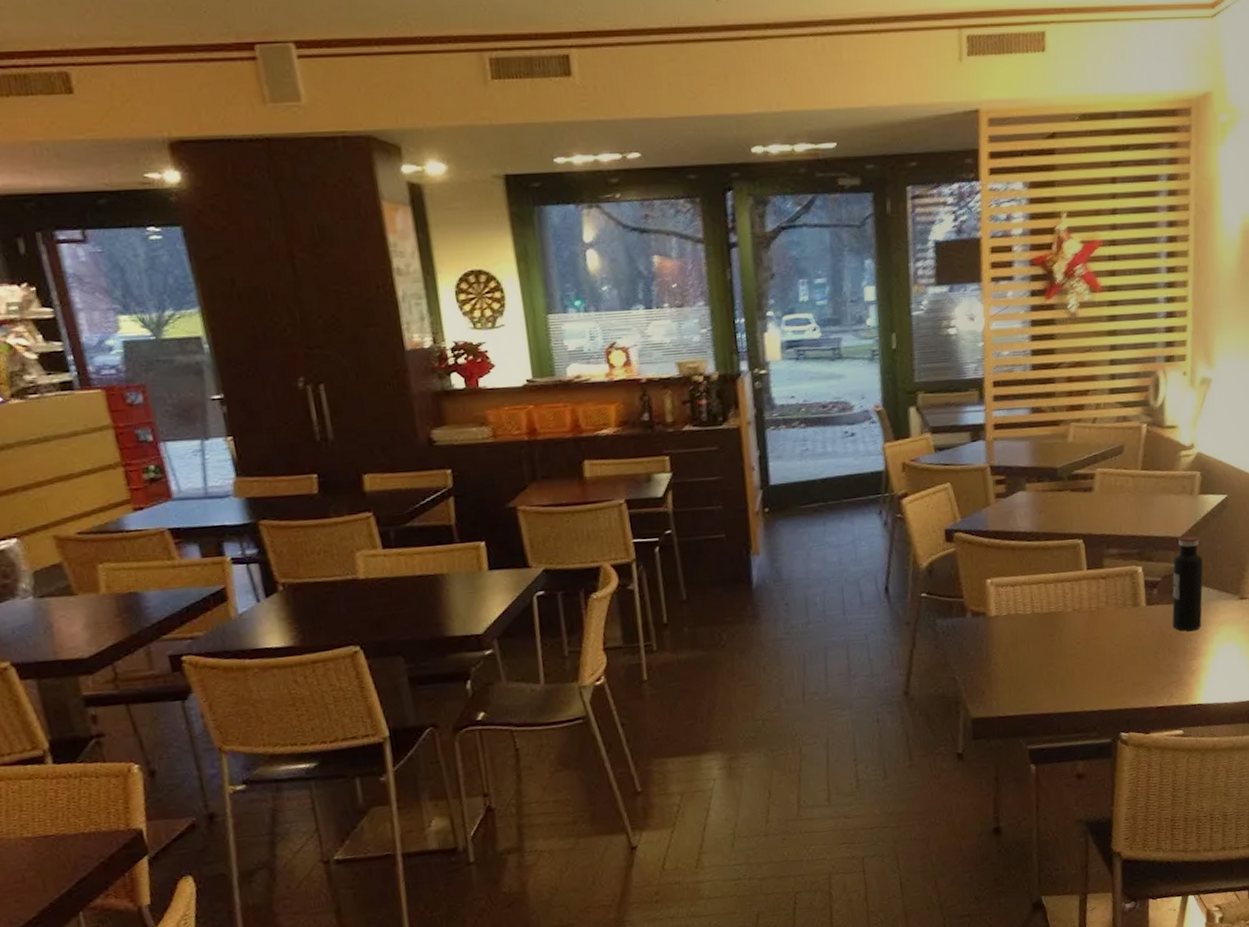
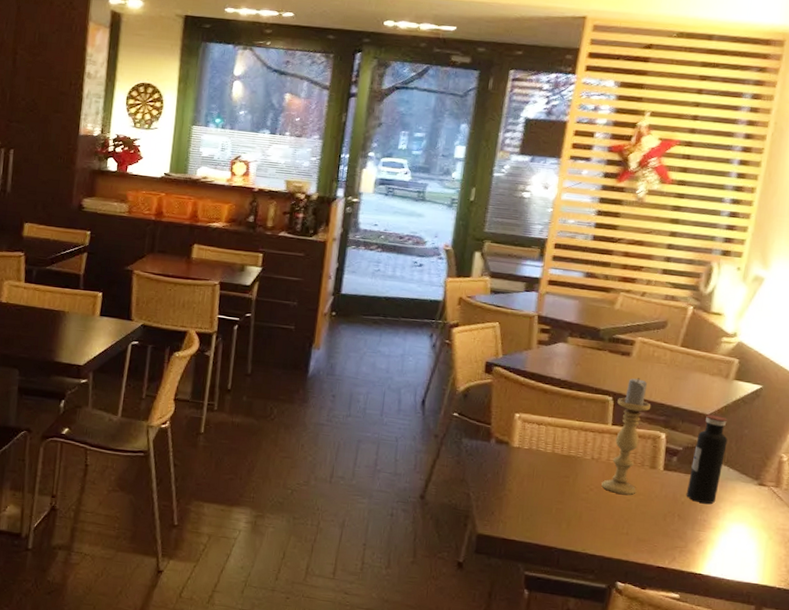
candle holder: none [1088,513,1124,641] -> present [601,378,651,495]

